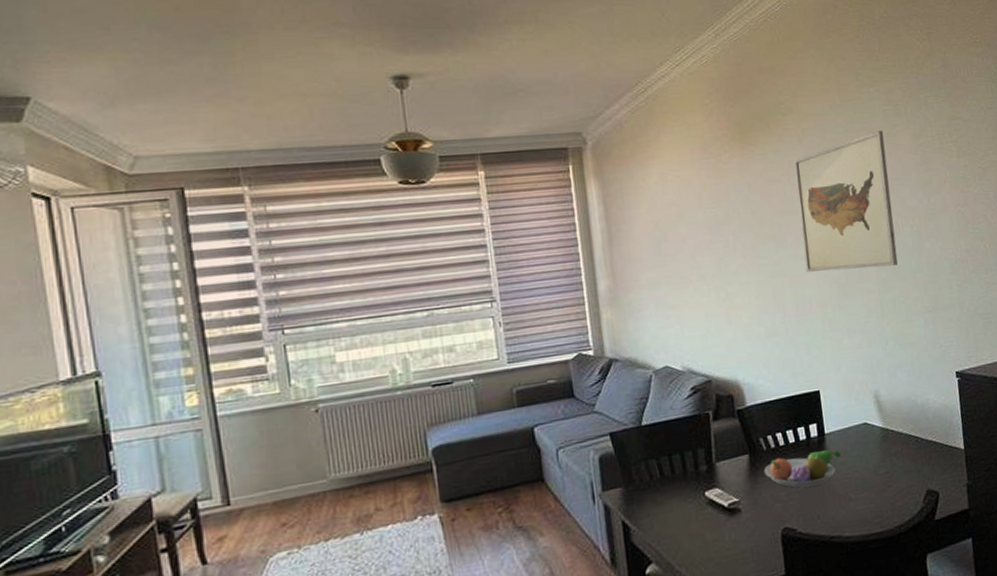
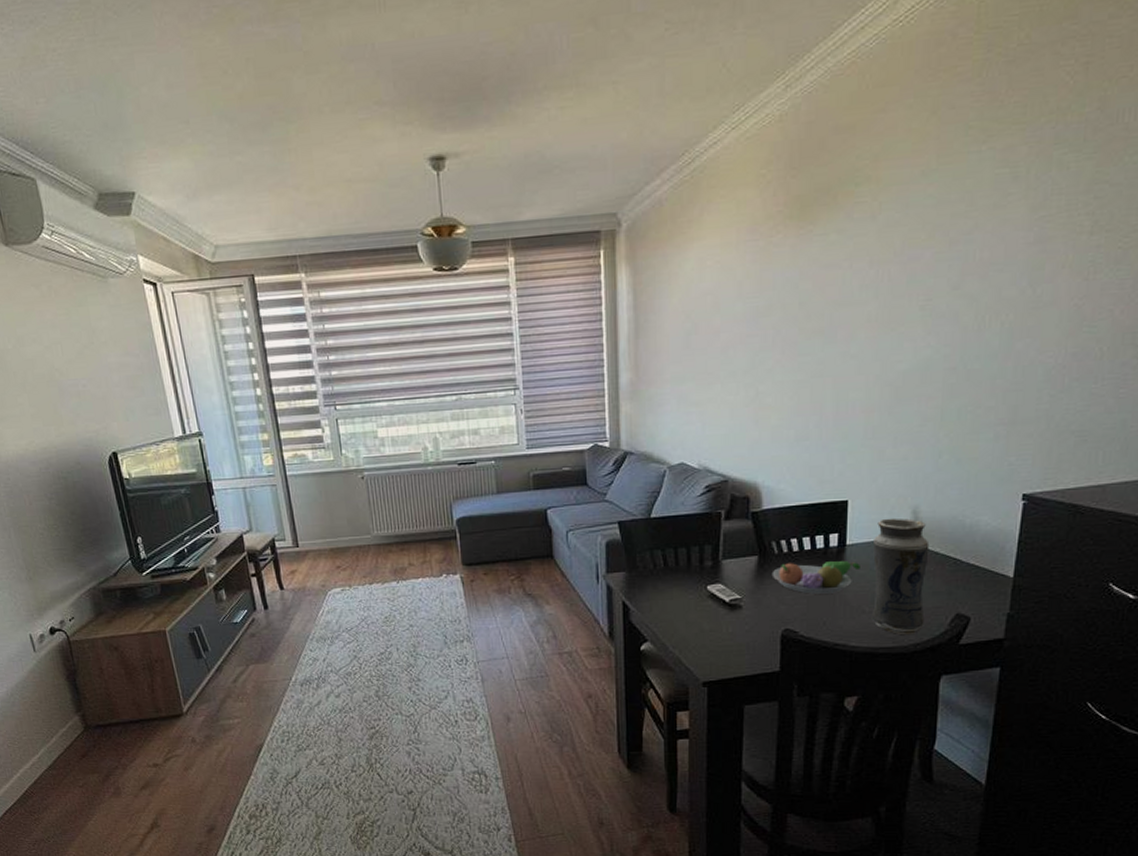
wall art: present [794,130,898,272] -> none [855,201,990,373]
vase: none [847,403,903,518] -> present [871,518,930,635]

